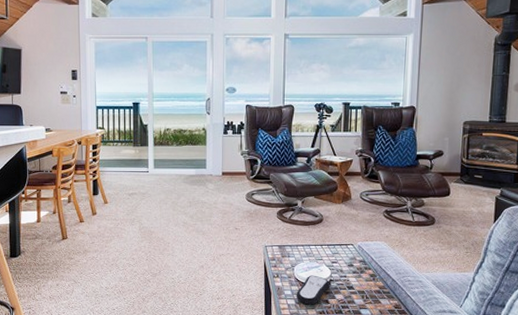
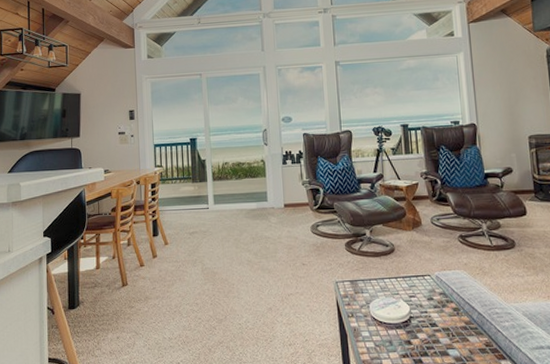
remote control: present [296,275,330,305] -> none [374,312,411,347]

